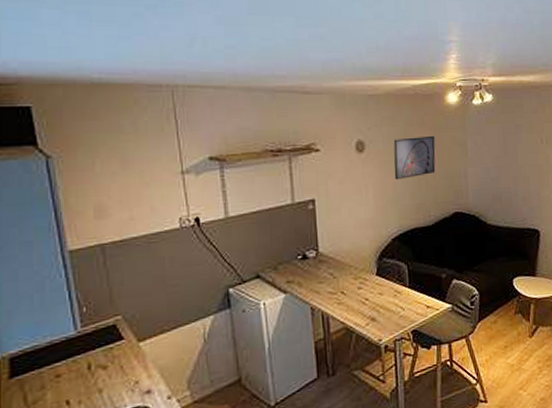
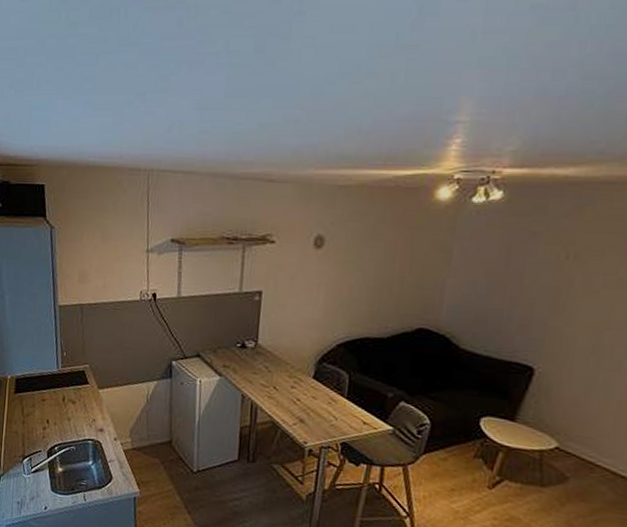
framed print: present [393,135,436,180] -> none [352,236,411,283]

